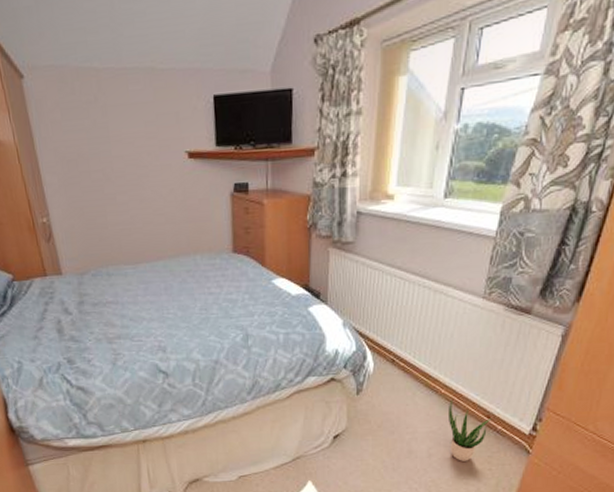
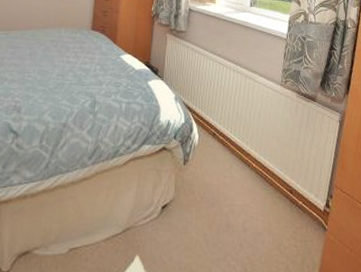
potted plant: present [447,399,492,461] -> none [258,173,294,237]

